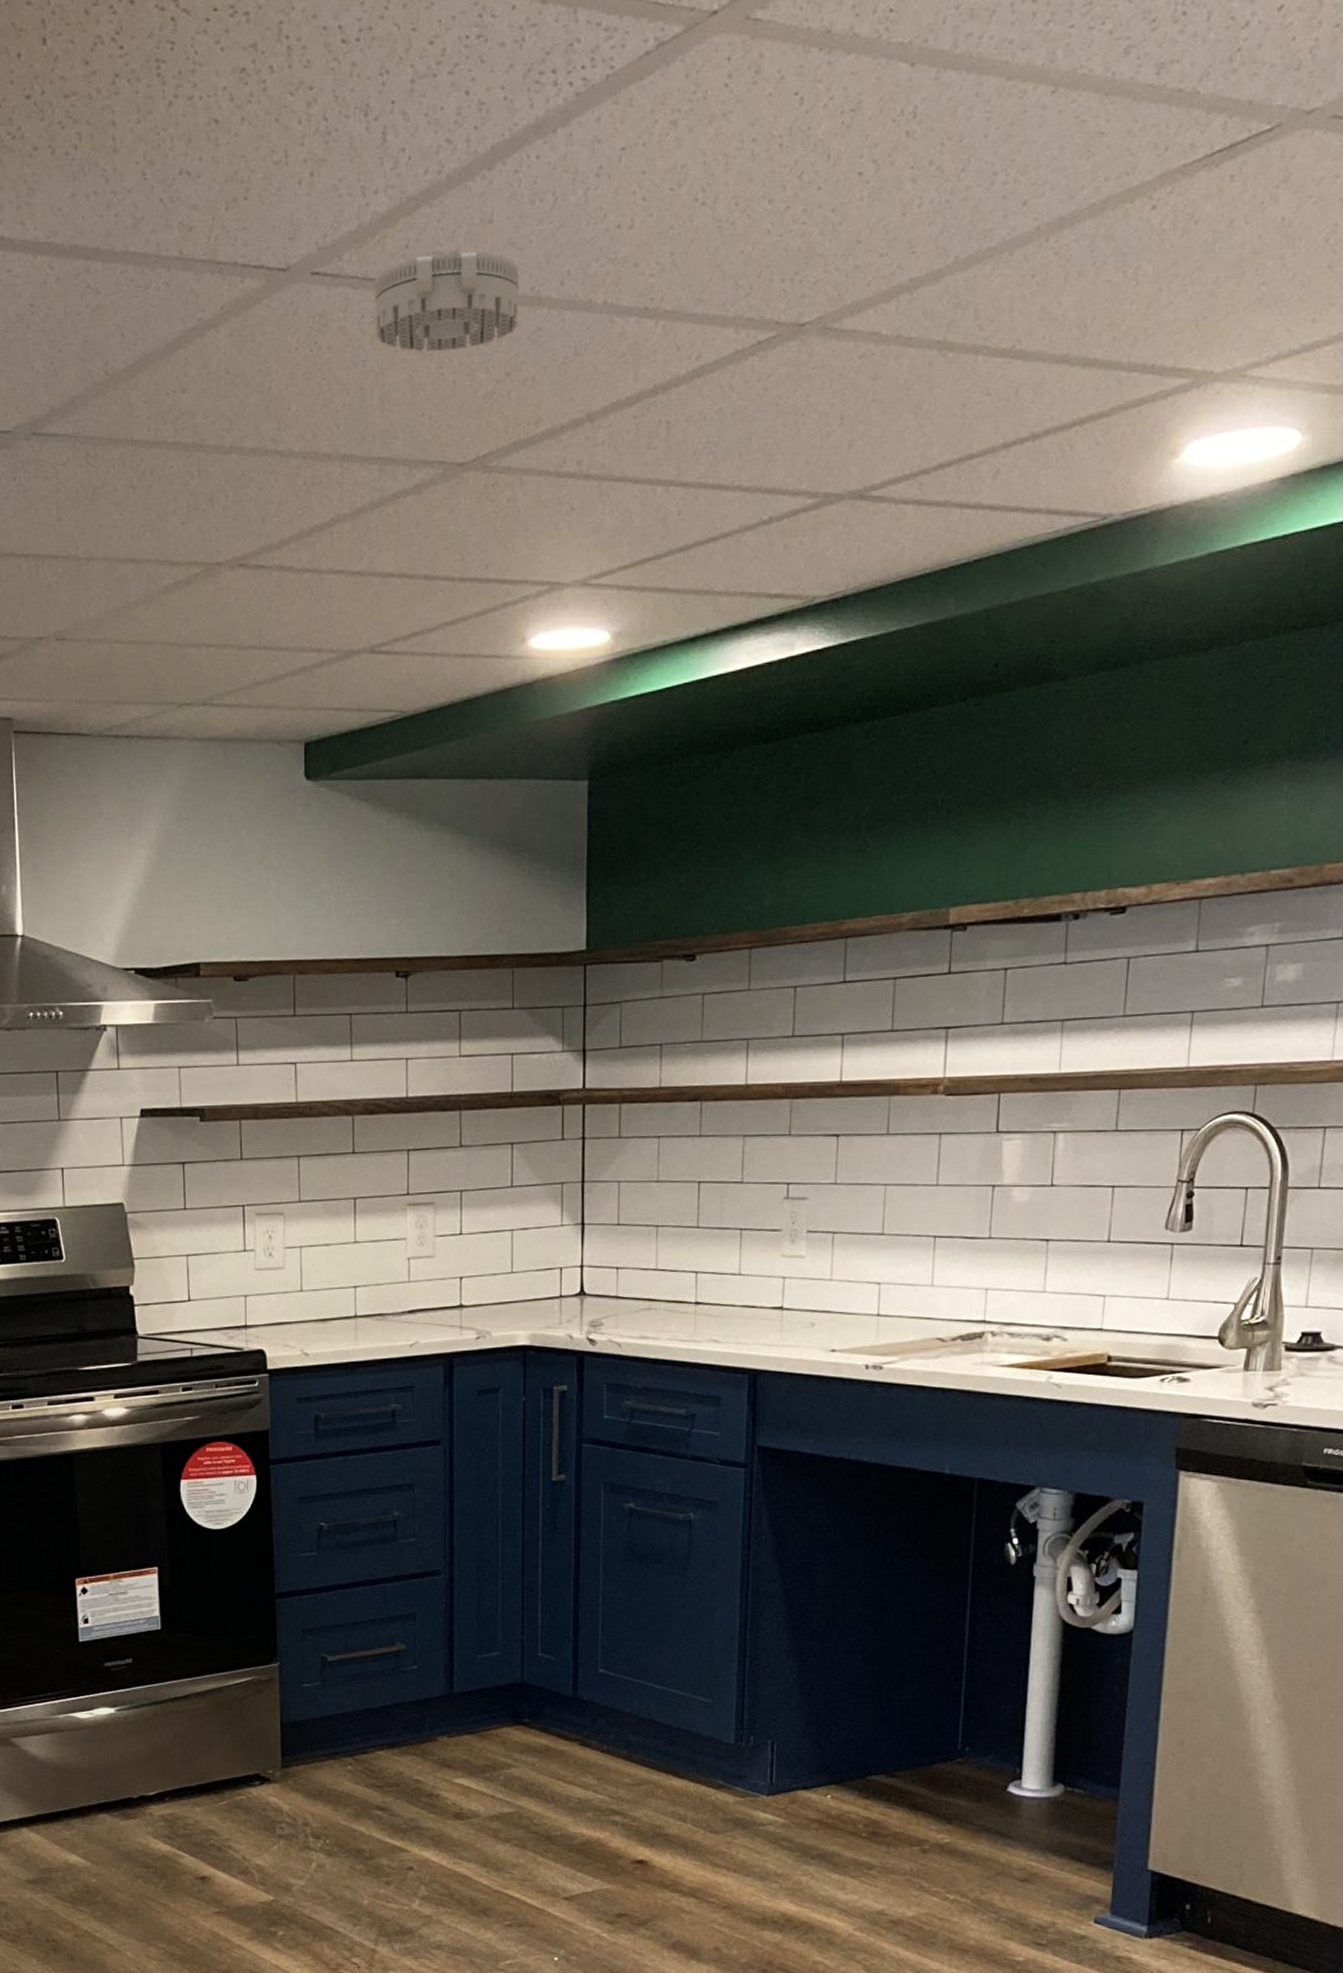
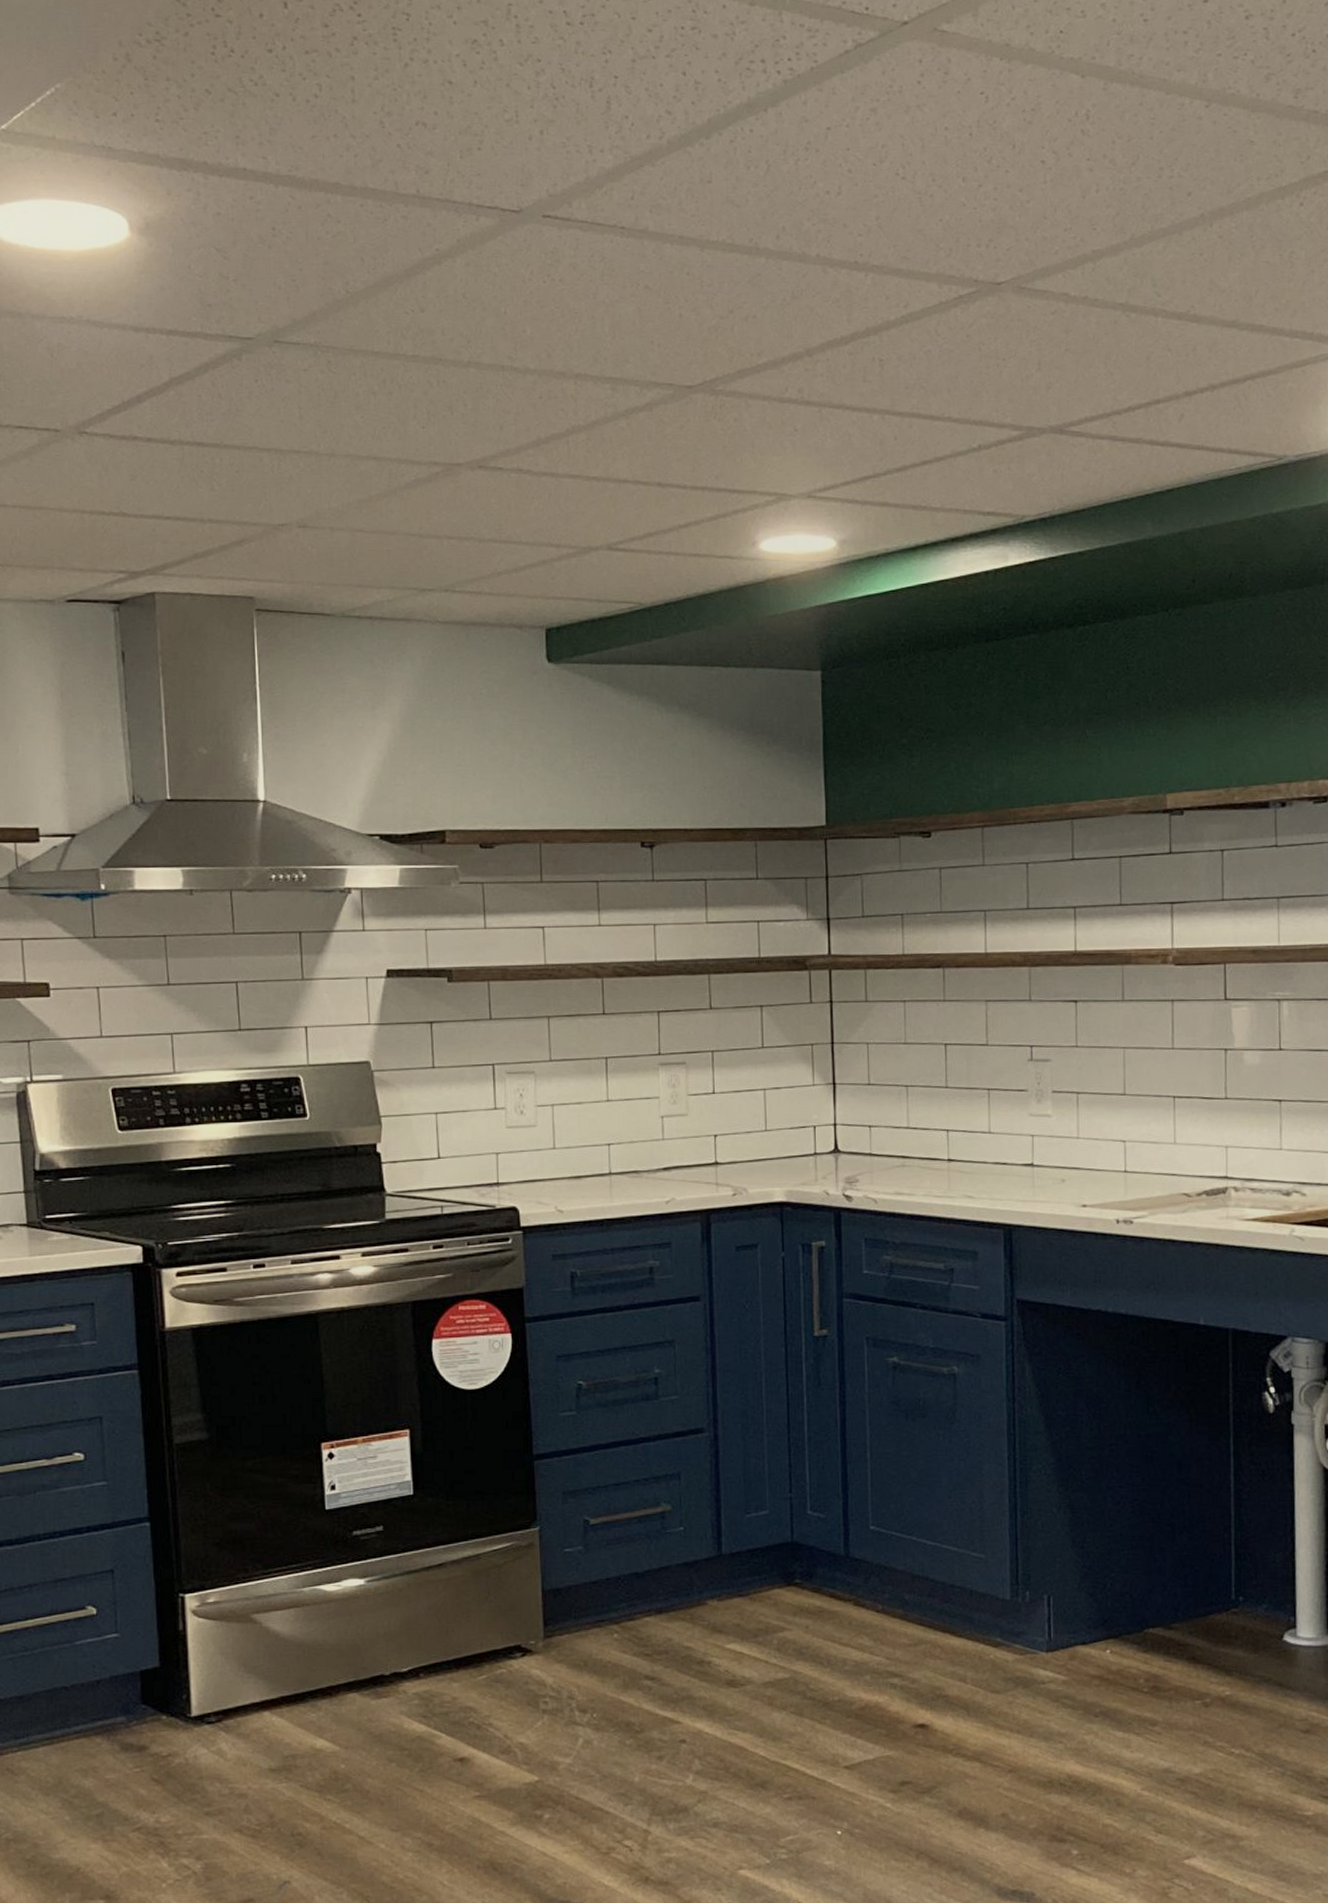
smoke detector: present [374,249,520,352] -> none [603,203,739,289]

